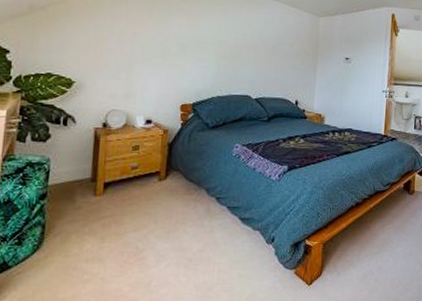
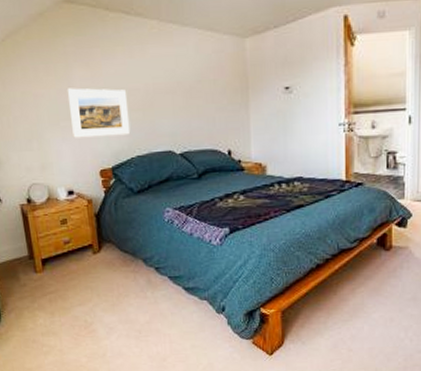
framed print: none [162,32,218,78] -> present [67,88,131,138]

